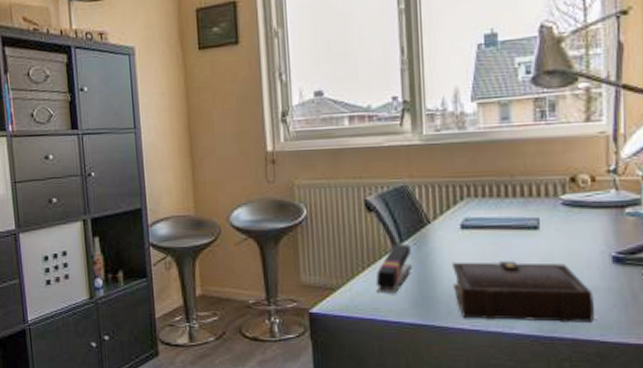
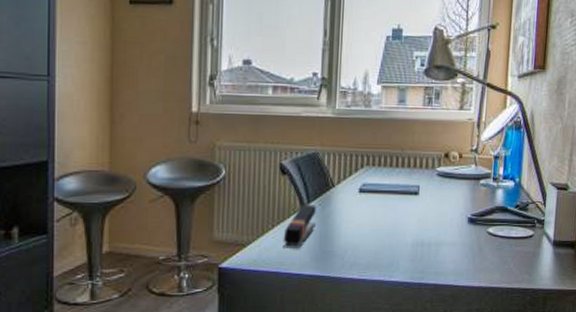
book: present [452,261,598,322] -> none [348,221,454,271]

